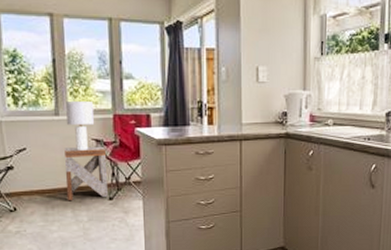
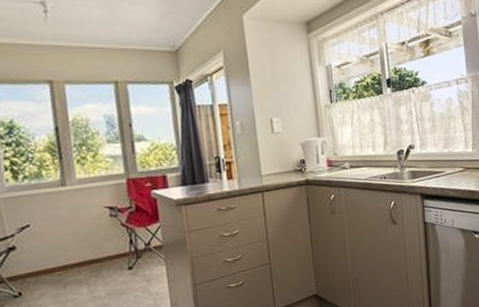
side table: present [65,146,108,201] -> none [74,213,127,277]
lamp: present [66,102,94,150] -> none [73,168,106,221]

